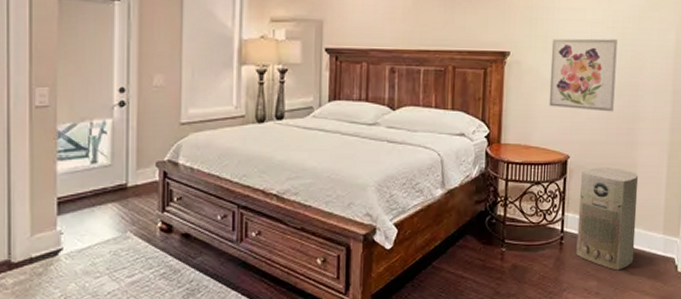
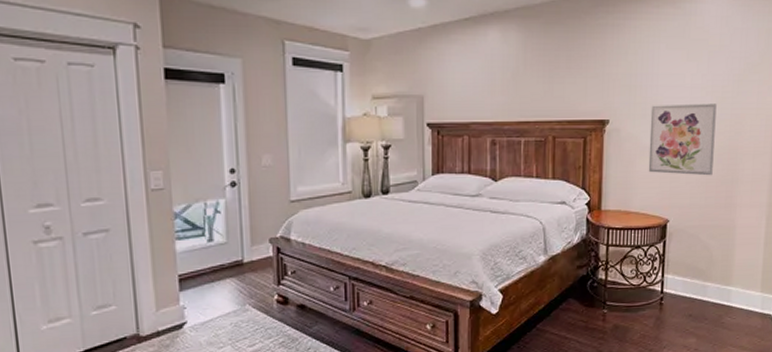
air purifier: present [576,167,639,271] -> none [676,230,737,328]

